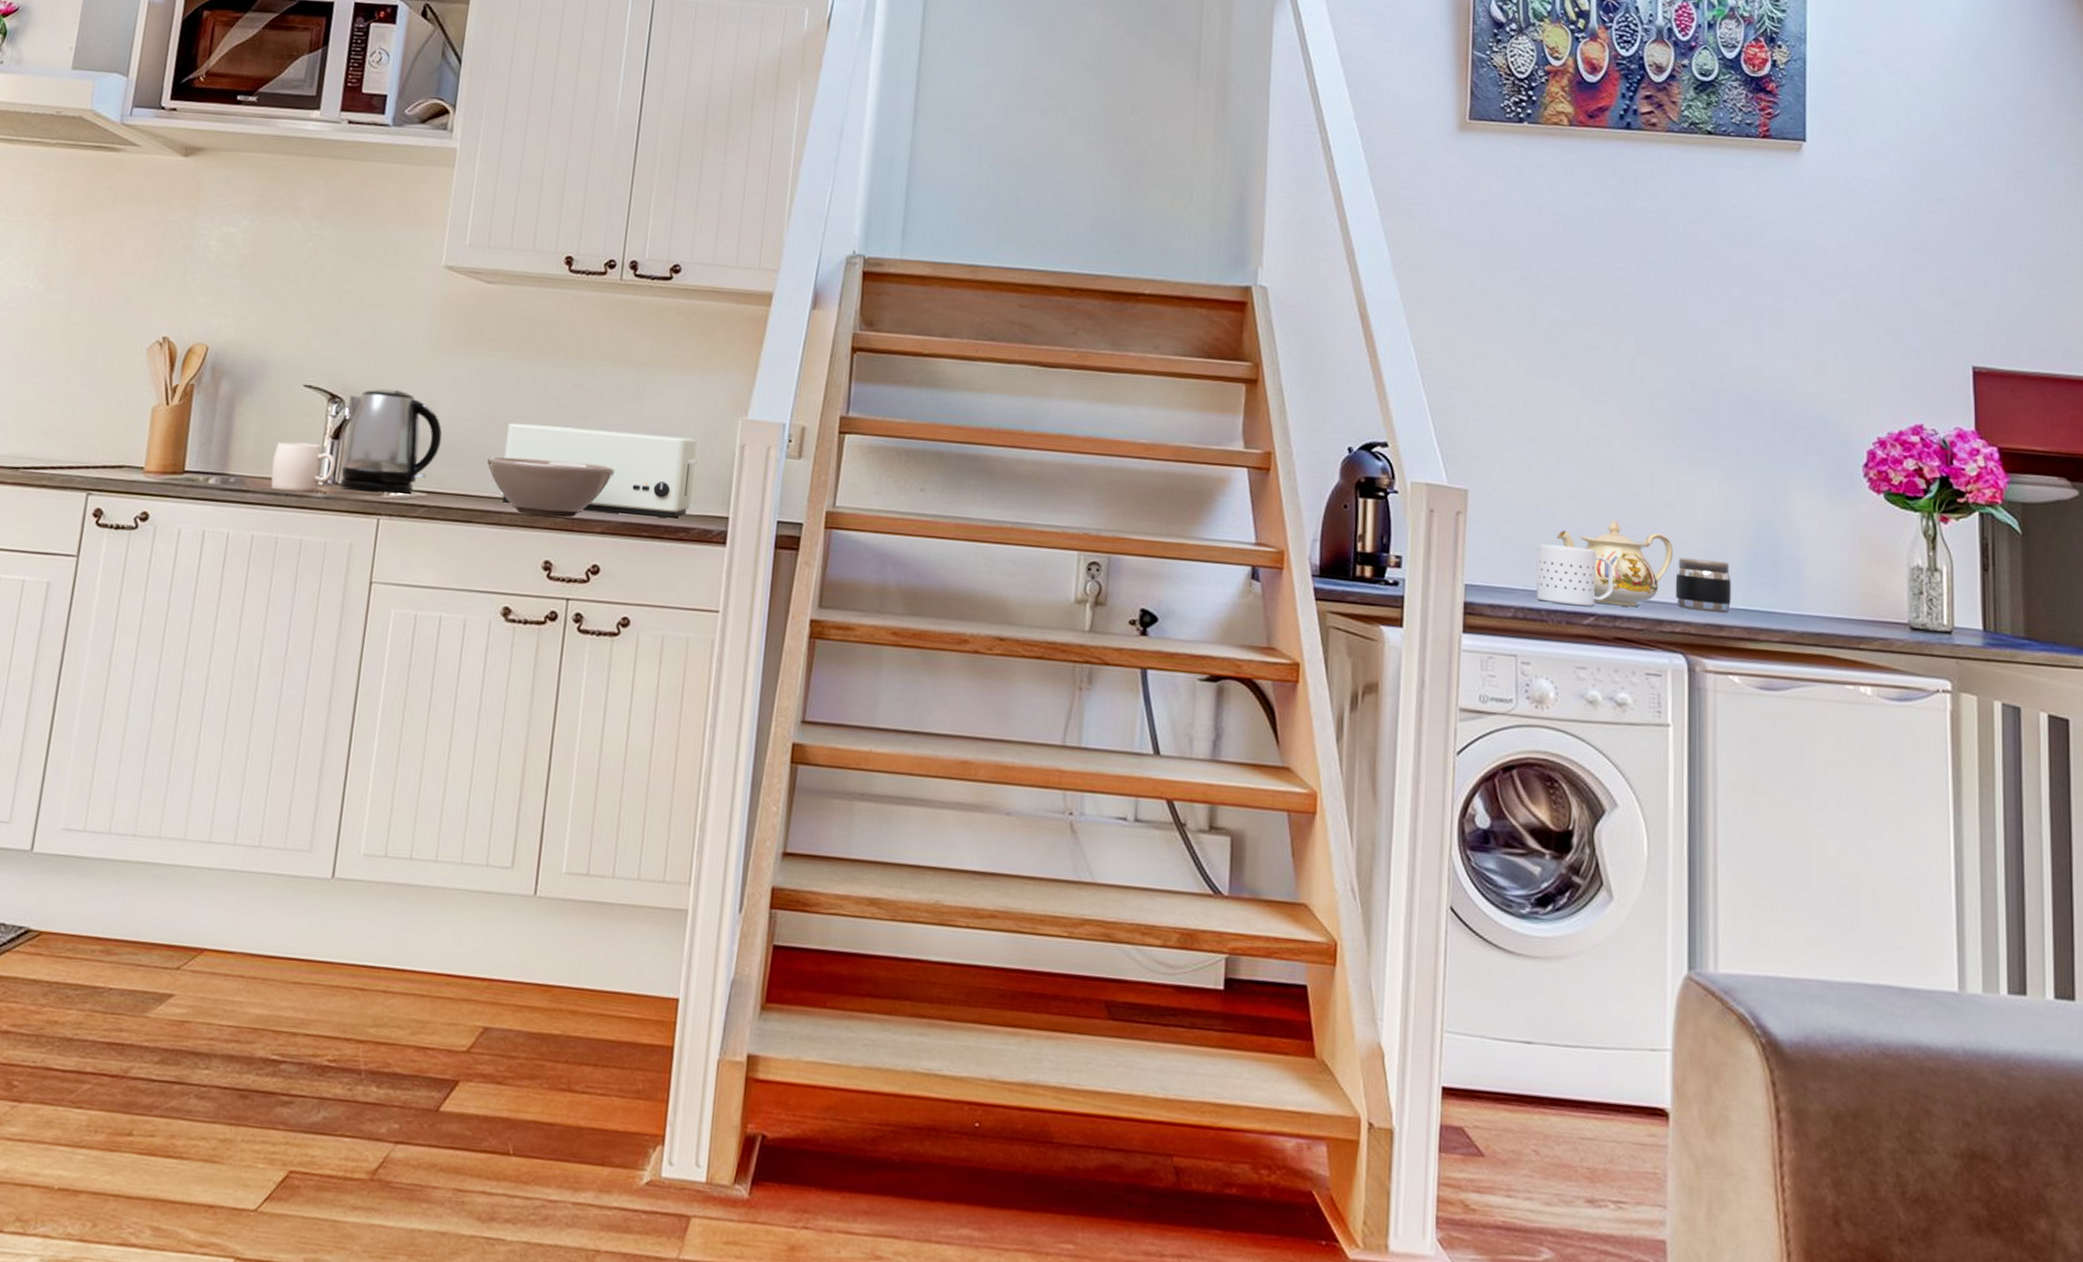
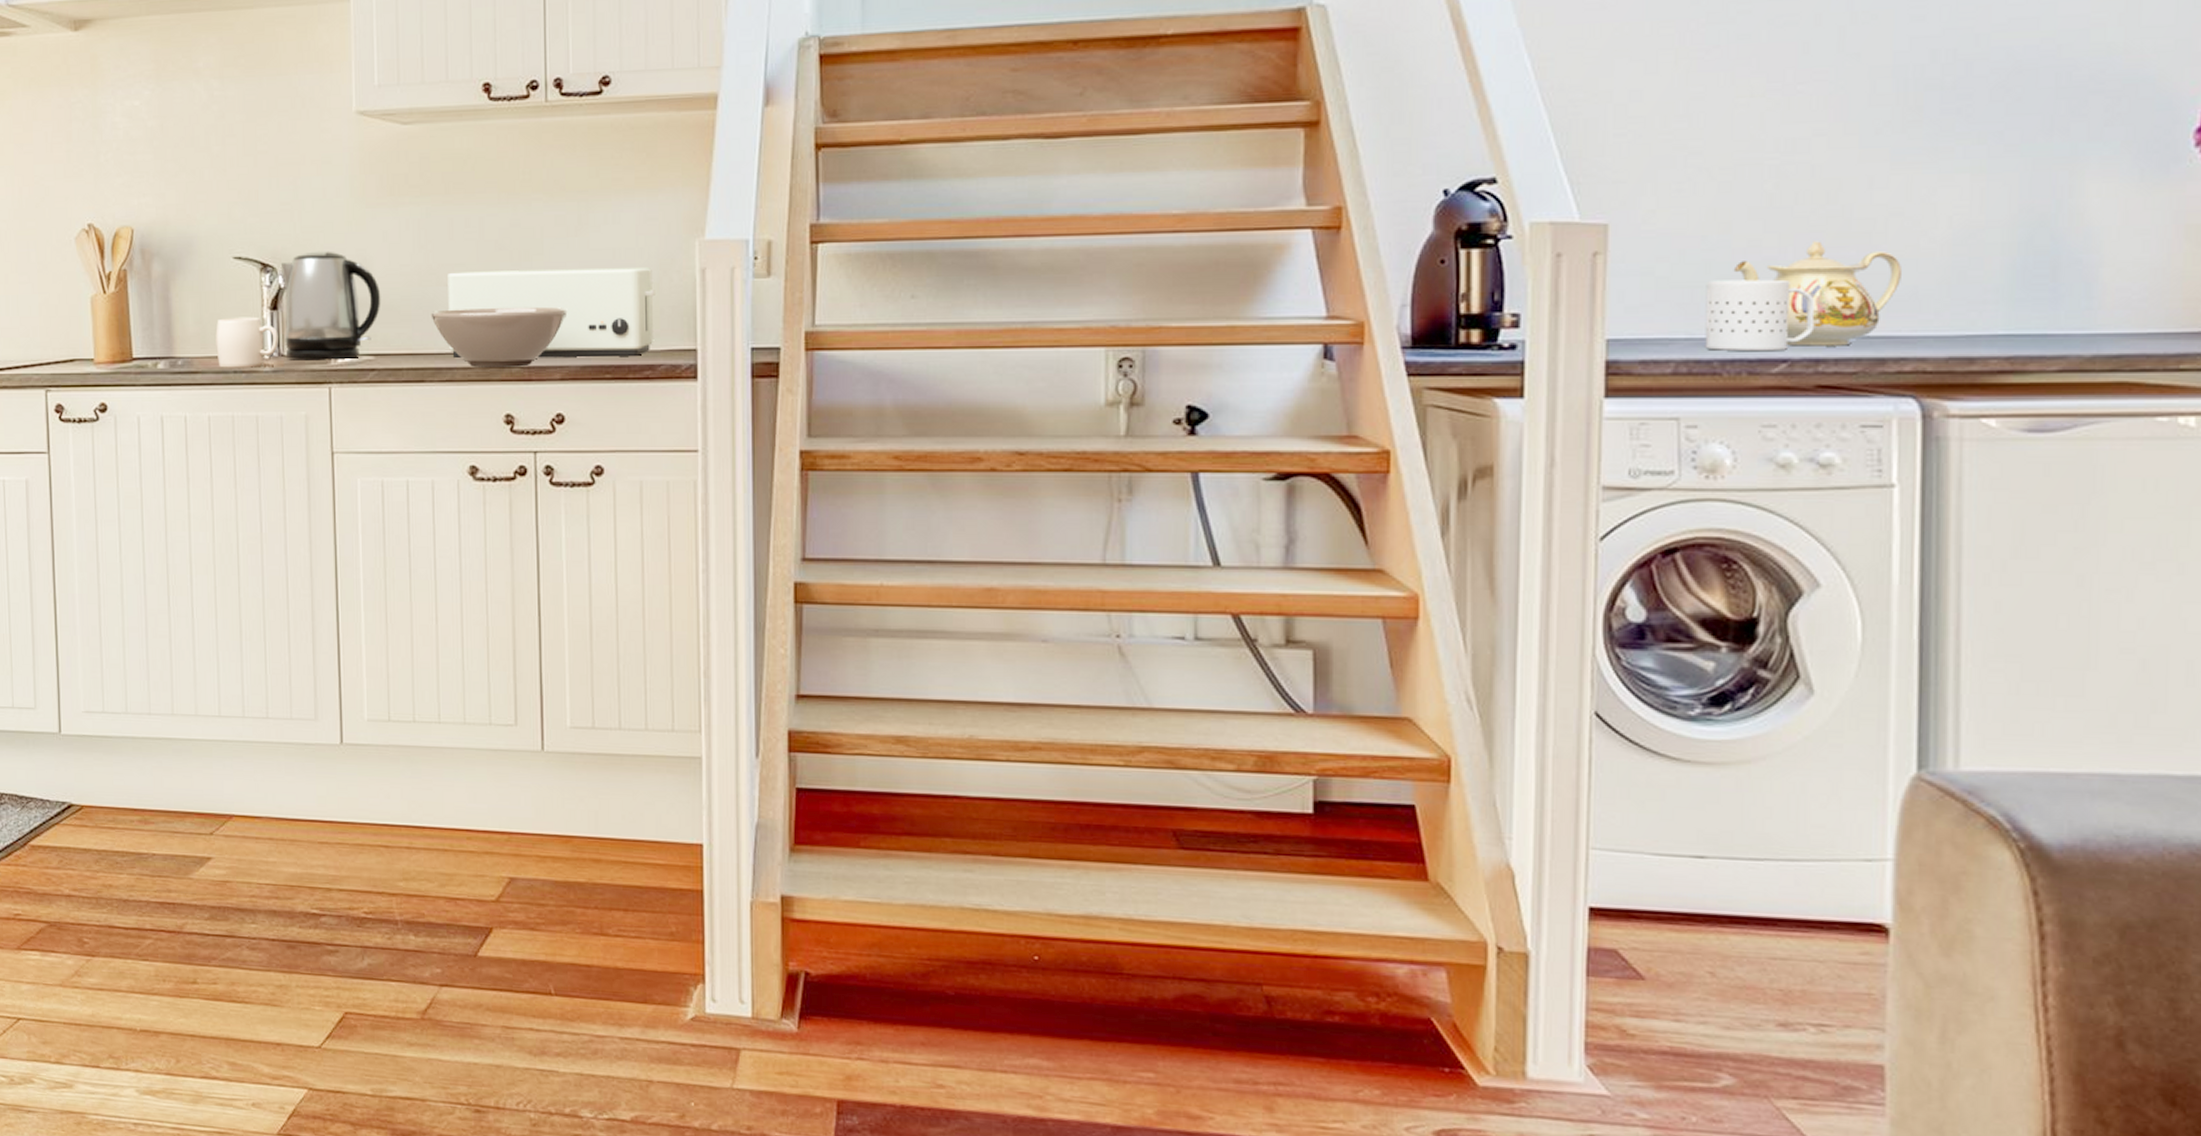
jar: present [1675,557,1731,613] -> none [1904,276,1987,343]

